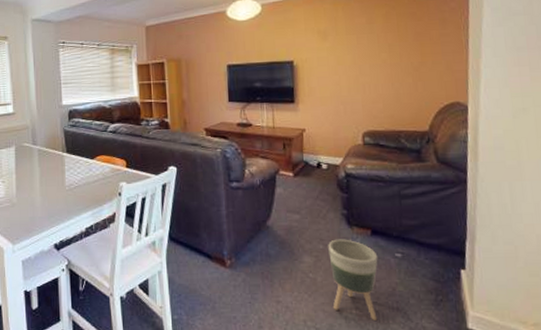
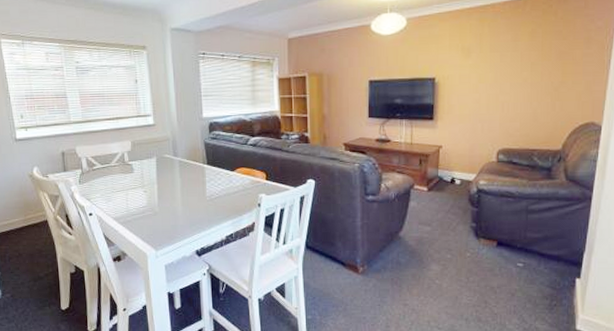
planter: present [328,239,378,320] -> none [455,249,501,322]

